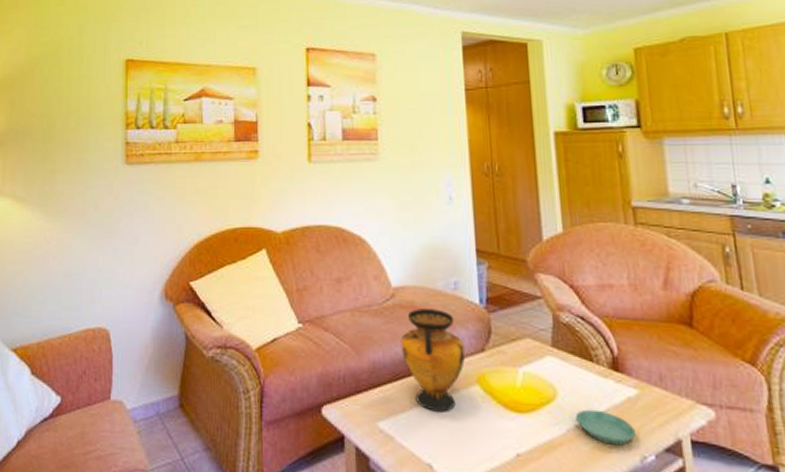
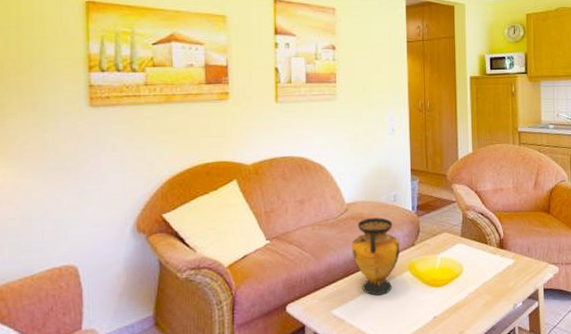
saucer: present [575,409,637,445] -> none [474,277,512,300]

